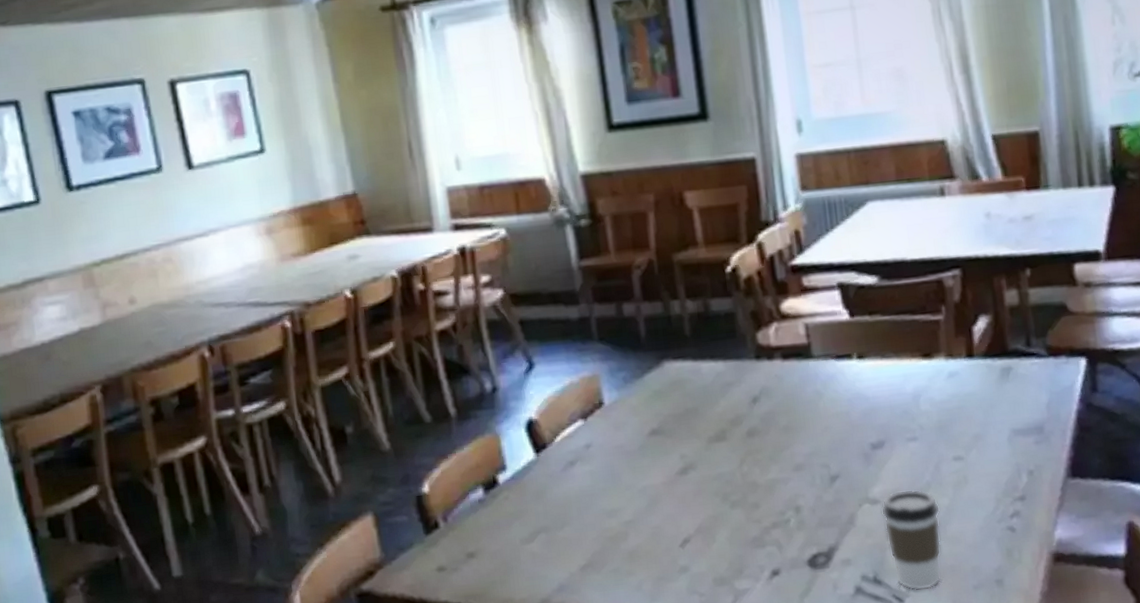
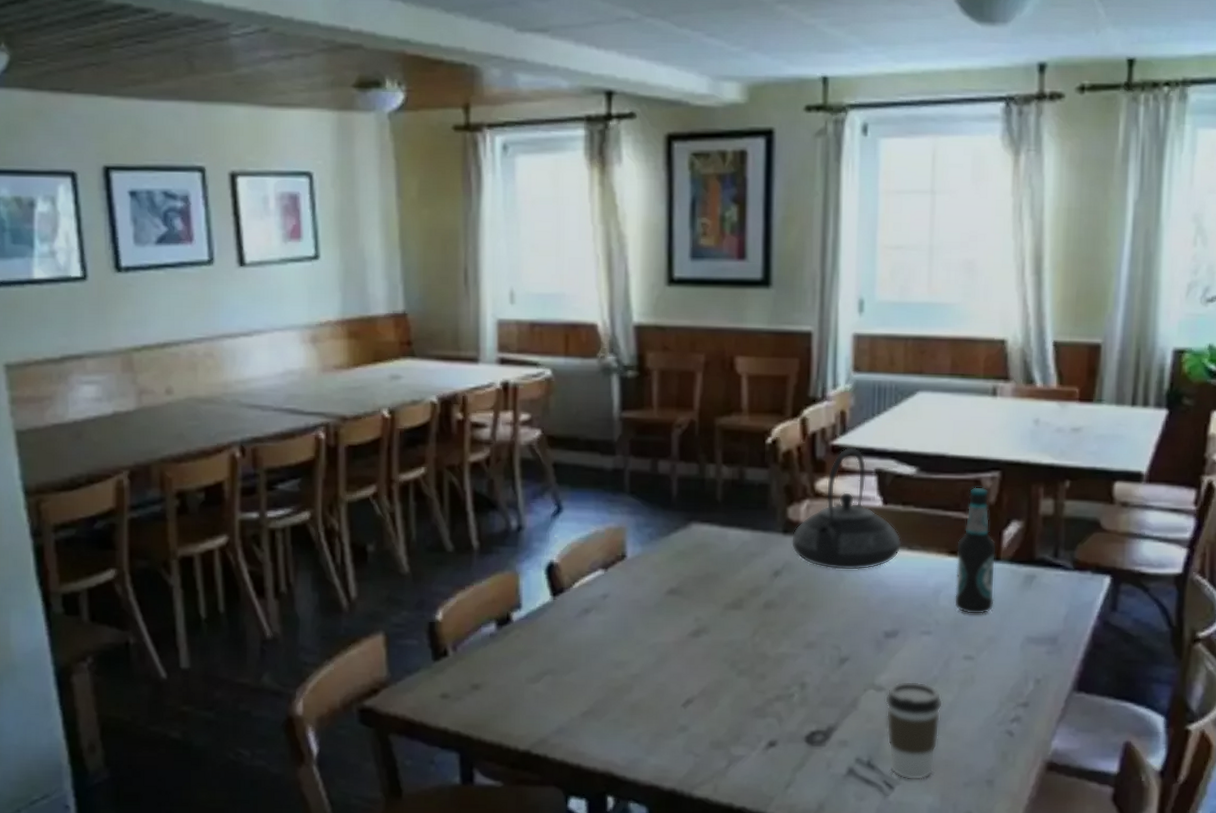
teapot: none [764,264,875,389] -> present [791,446,902,571]
bottle: none [929,286,975,415] -> present [954,487,997,615]

